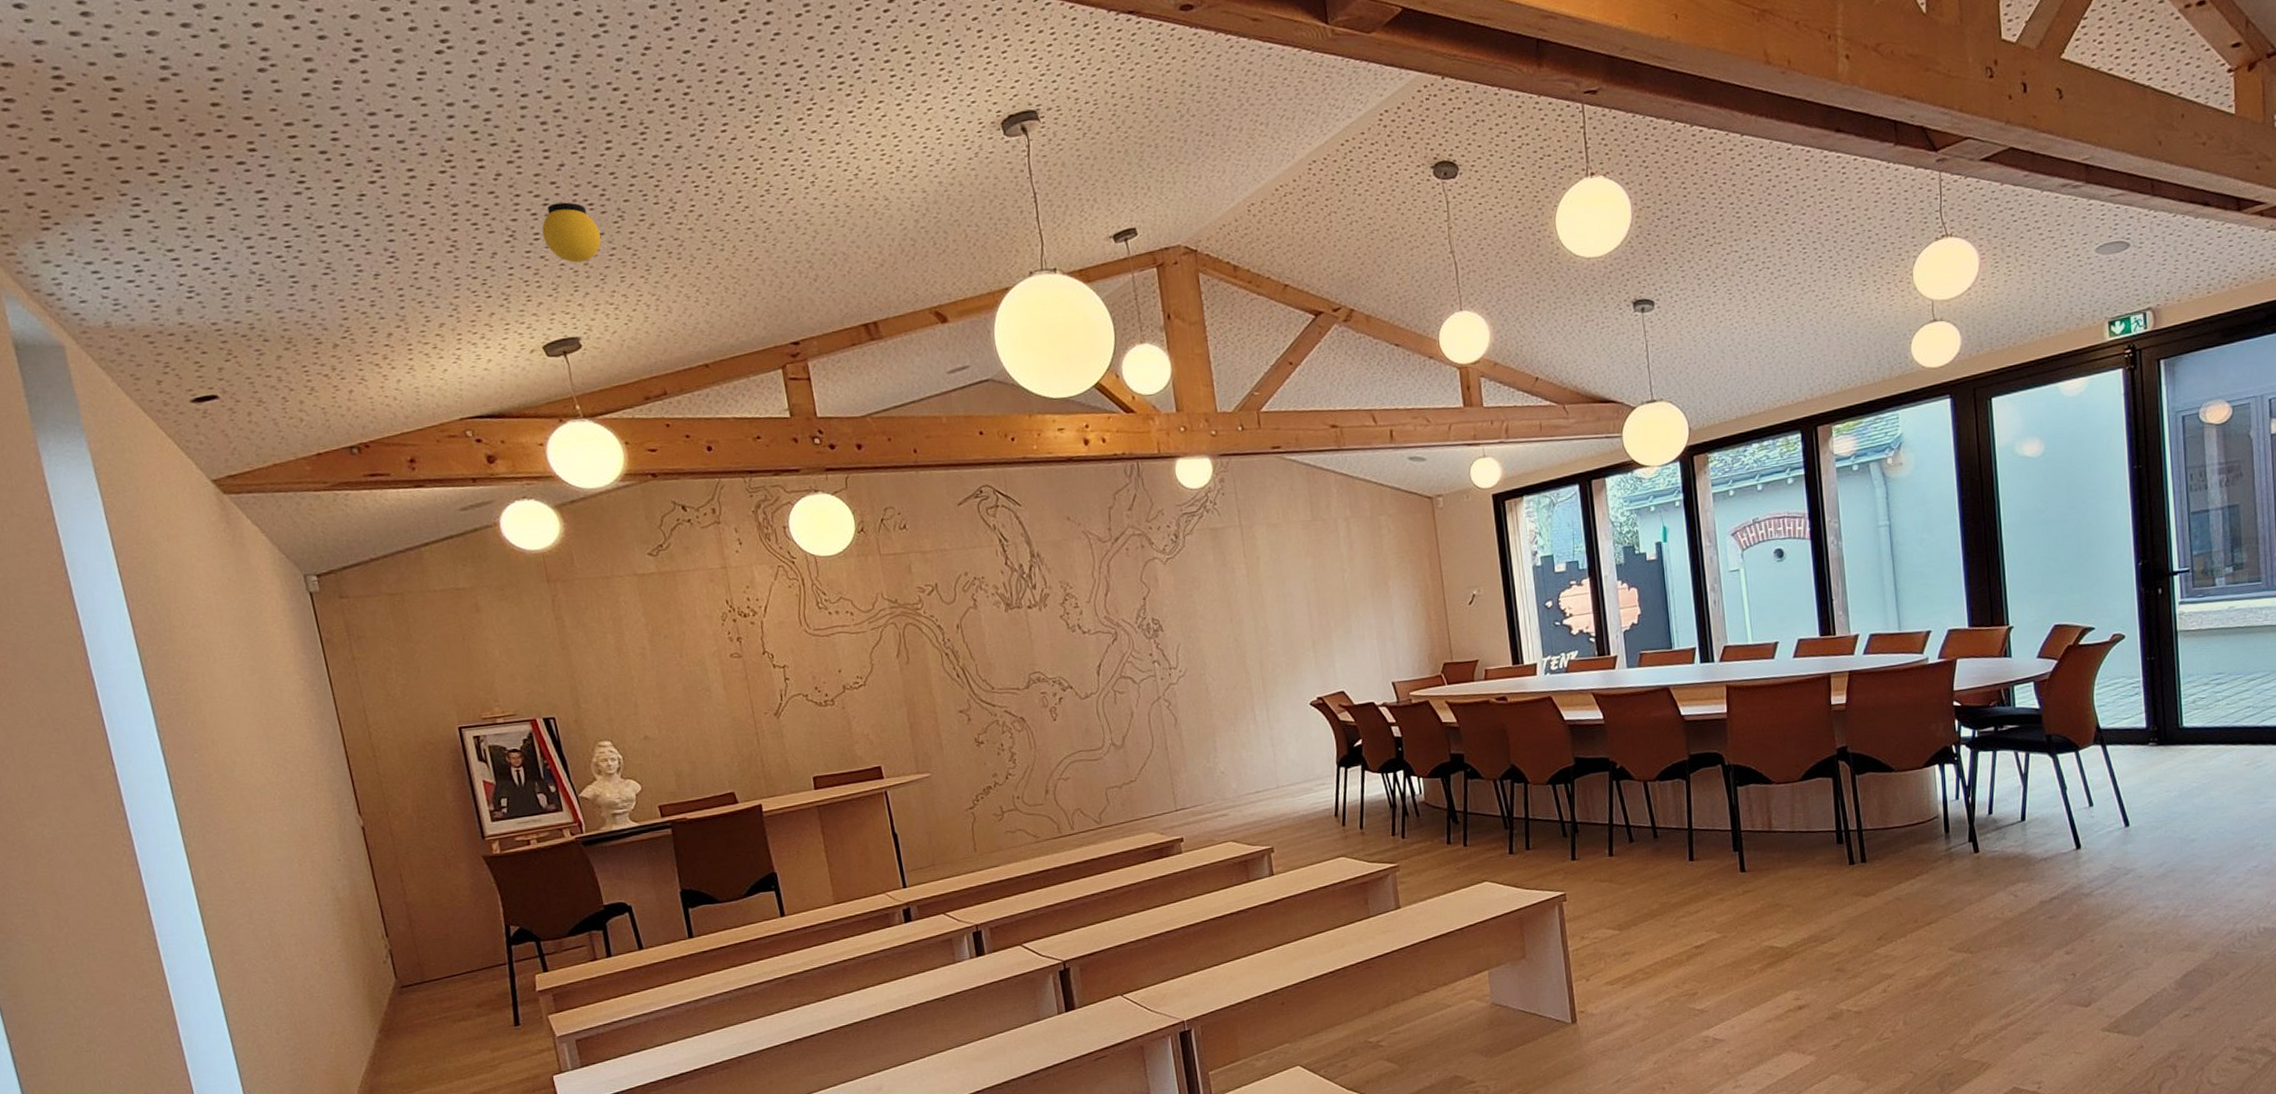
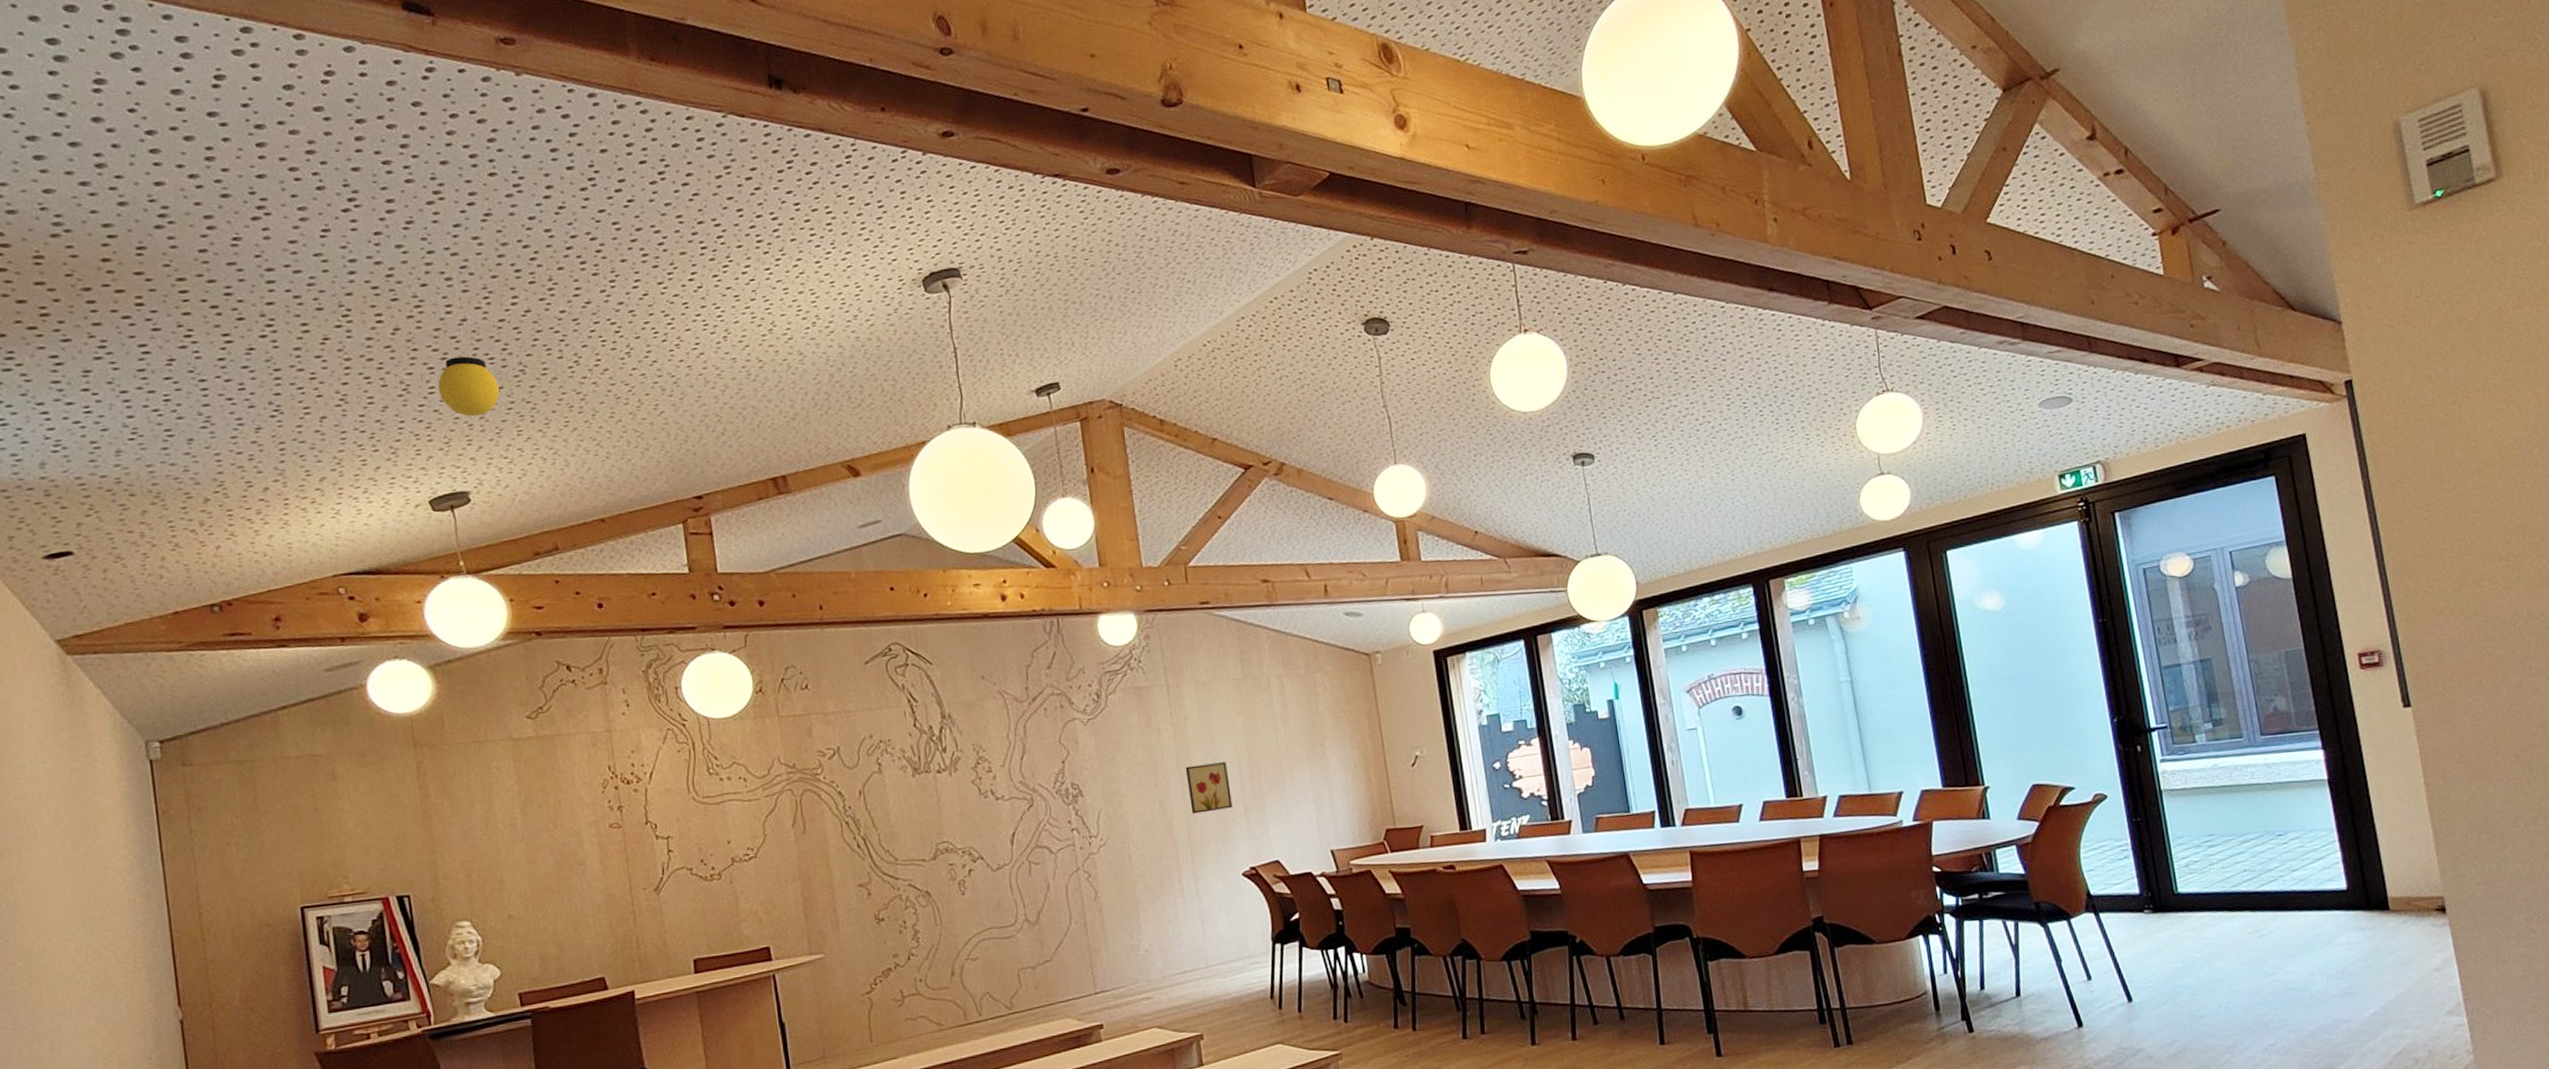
wall art: none [1257,599,1302,648] -> present [1185,762,1233,814]

